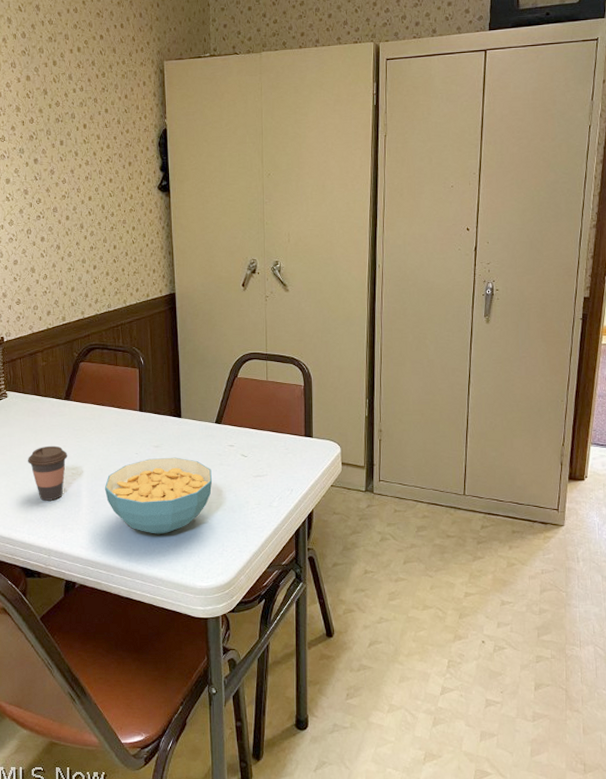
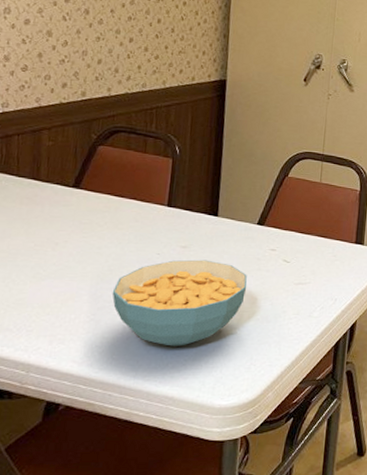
coffee cup: present [28,445,68,501] -> none [13,240,69,306]

